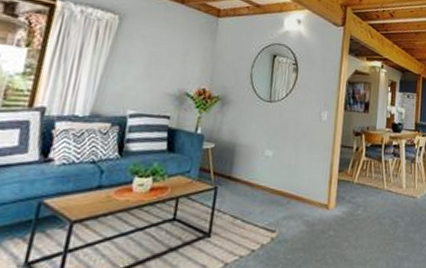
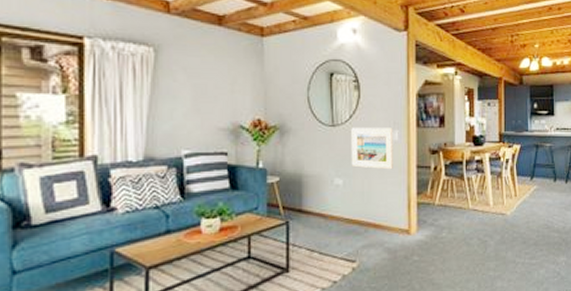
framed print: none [282,105,324,147] -> present [351,128,393,170]

